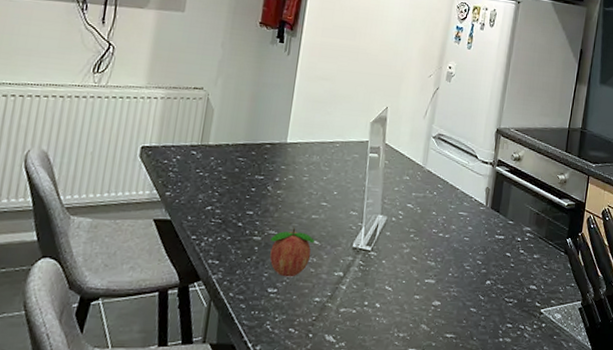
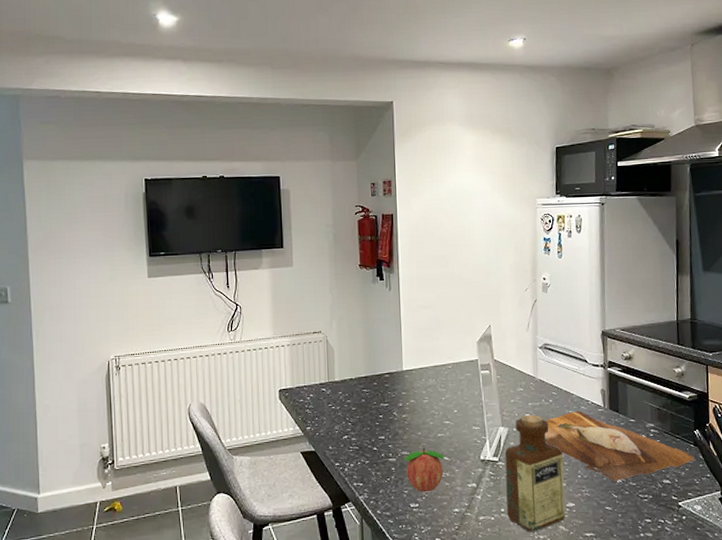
bottle: none [369,205,438,329] -> present [504,414,565,532]
cutting board: none [422,206,563,283] -> present [545,410,695,481]

